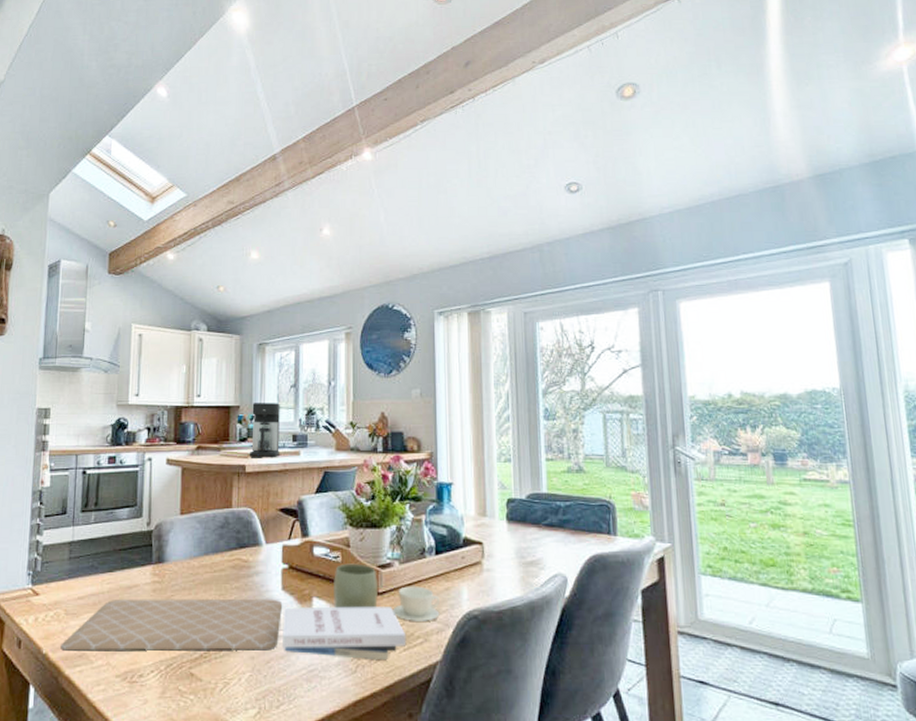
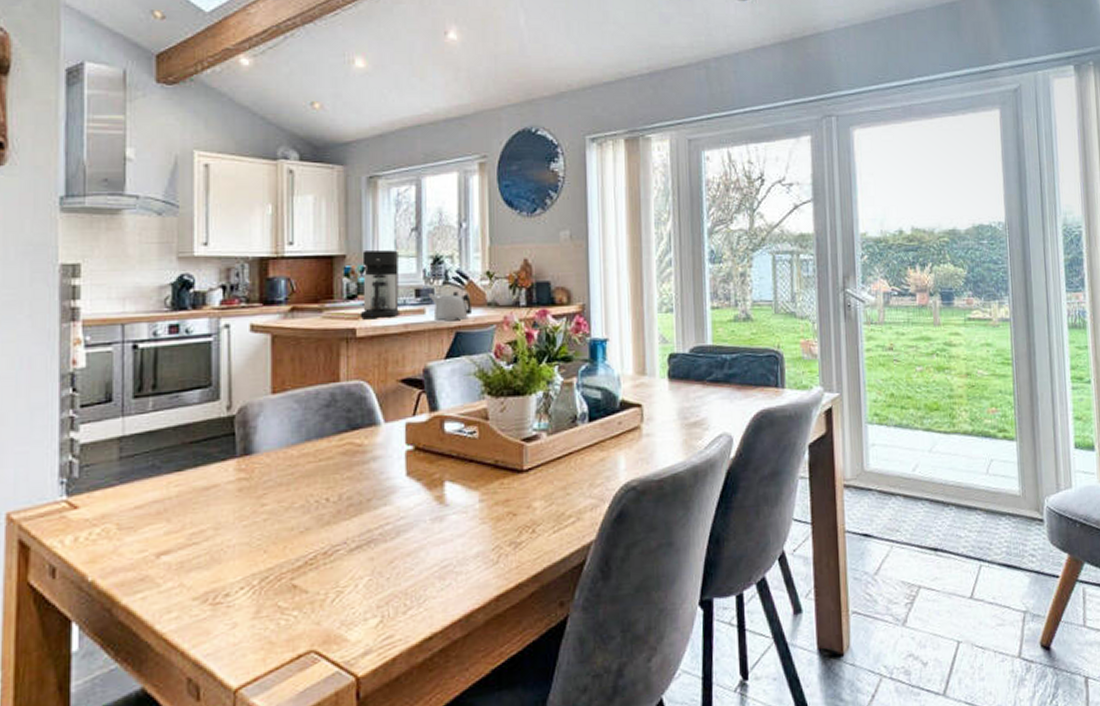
placemat: present [60,598,282,651] -> none [113,487,407,575]
books: present [281,606,407,661] -> none [407,485,557,548]
kettle: none [303,428,337,462] -> present [428,280,471,321]
mug: present [334,563,378,608] -> none [469,438,523,492]
teacup: present [393,586,440,621] -> none [540,459,594,499]

